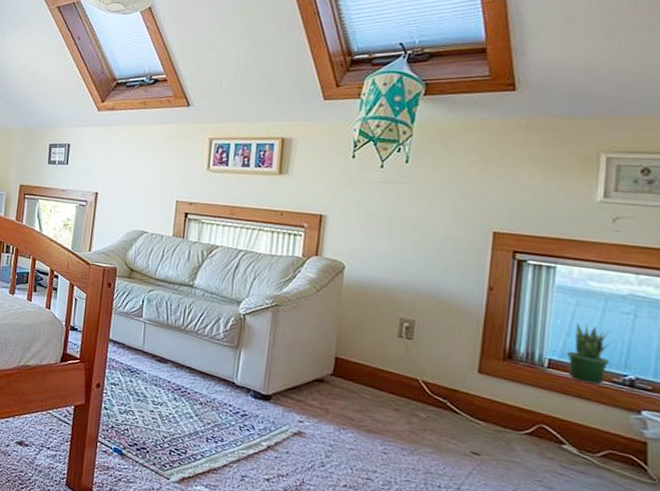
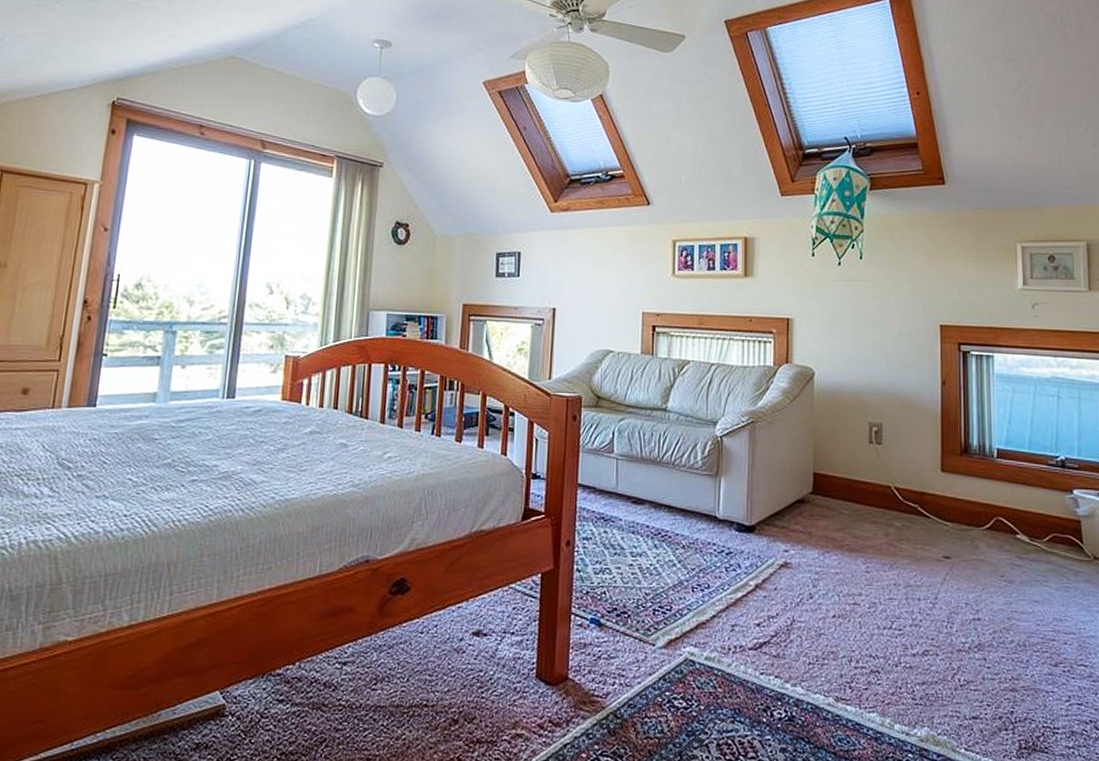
planter: present [567,323,615,386] -> none [1011,410,1046,470]

